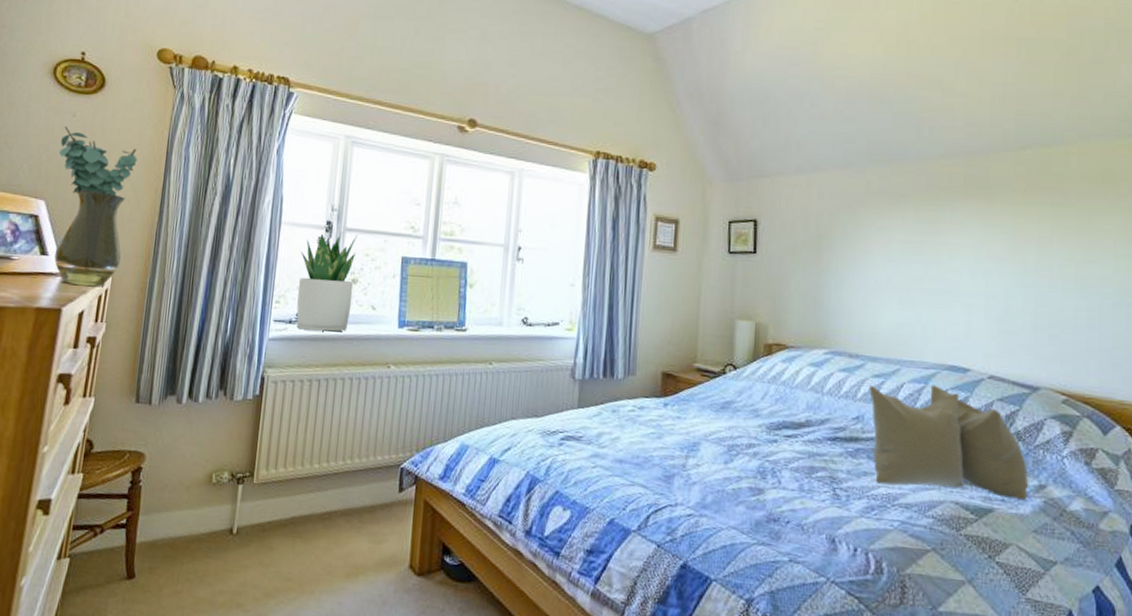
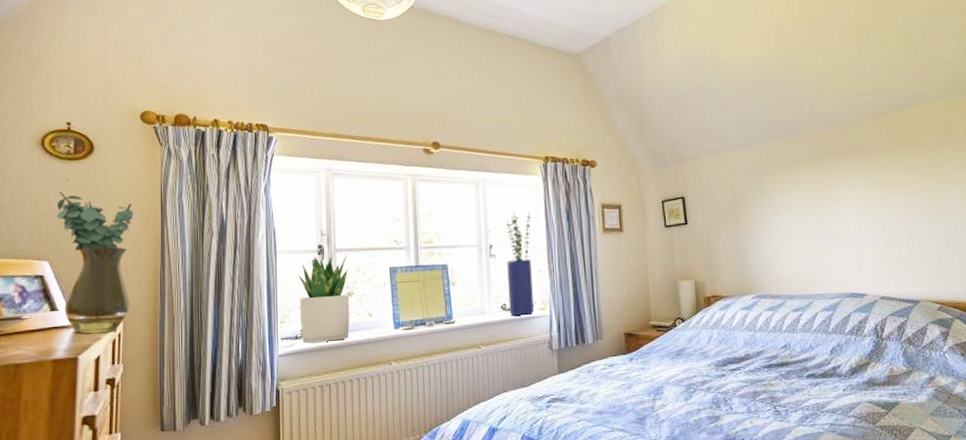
vase: none [531,212,571,335] -> present [506,212,534,317]
cushion: present [869,385,1029,500] -> none [791,310,923,397]

